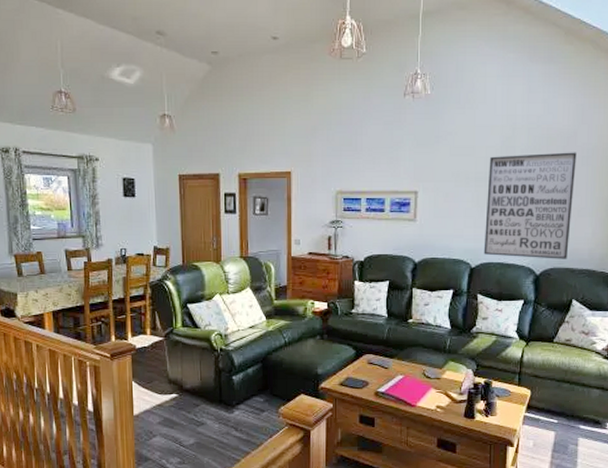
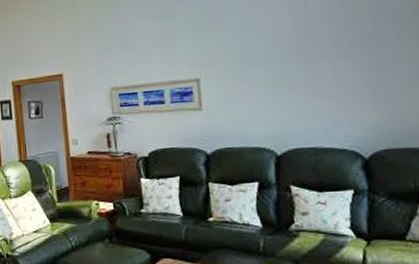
wall art: present [483,152,577,259] -> none [280,14,405,141]

